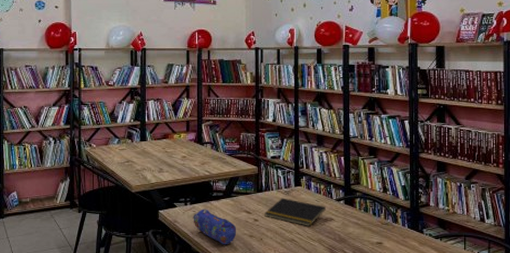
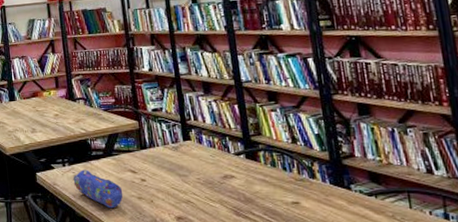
notepad: present [265,197,326,226] -> none [152,154,224,186]

